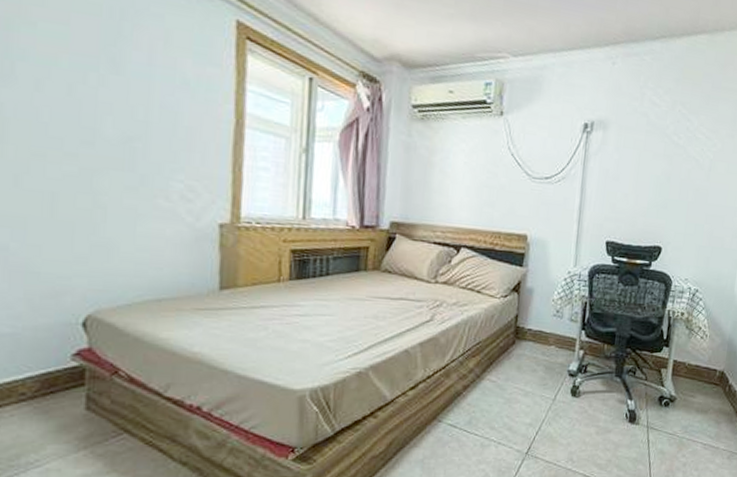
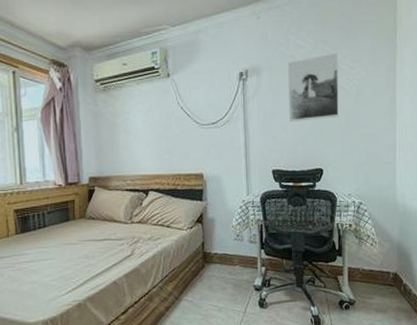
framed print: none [632,118,695,192] -> present [288,53,339,122]

